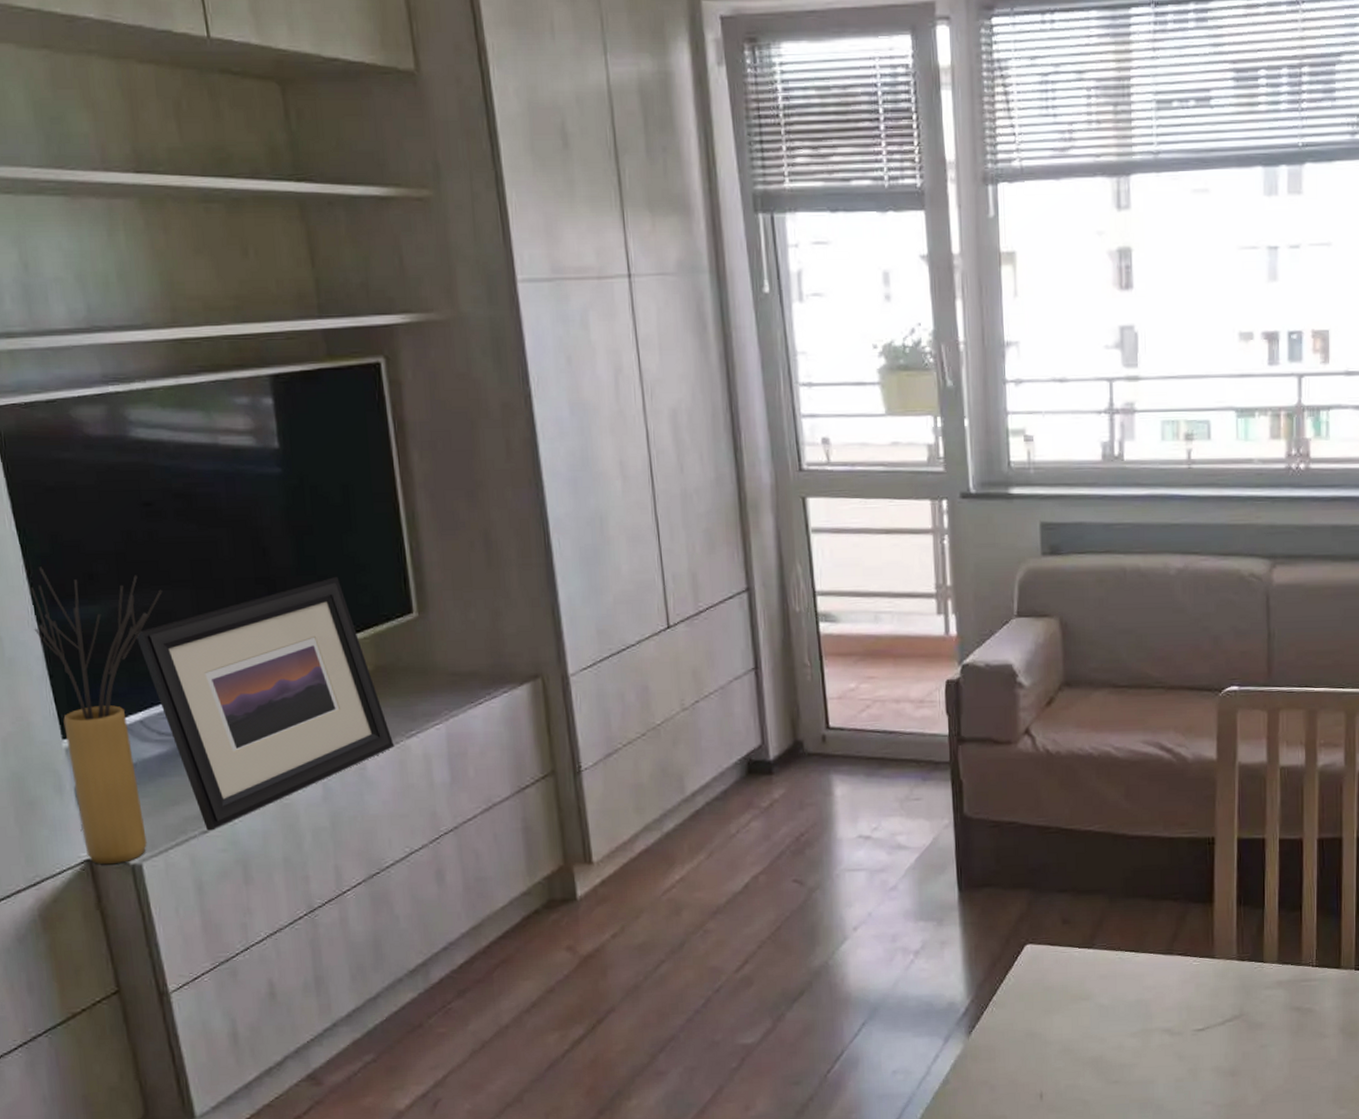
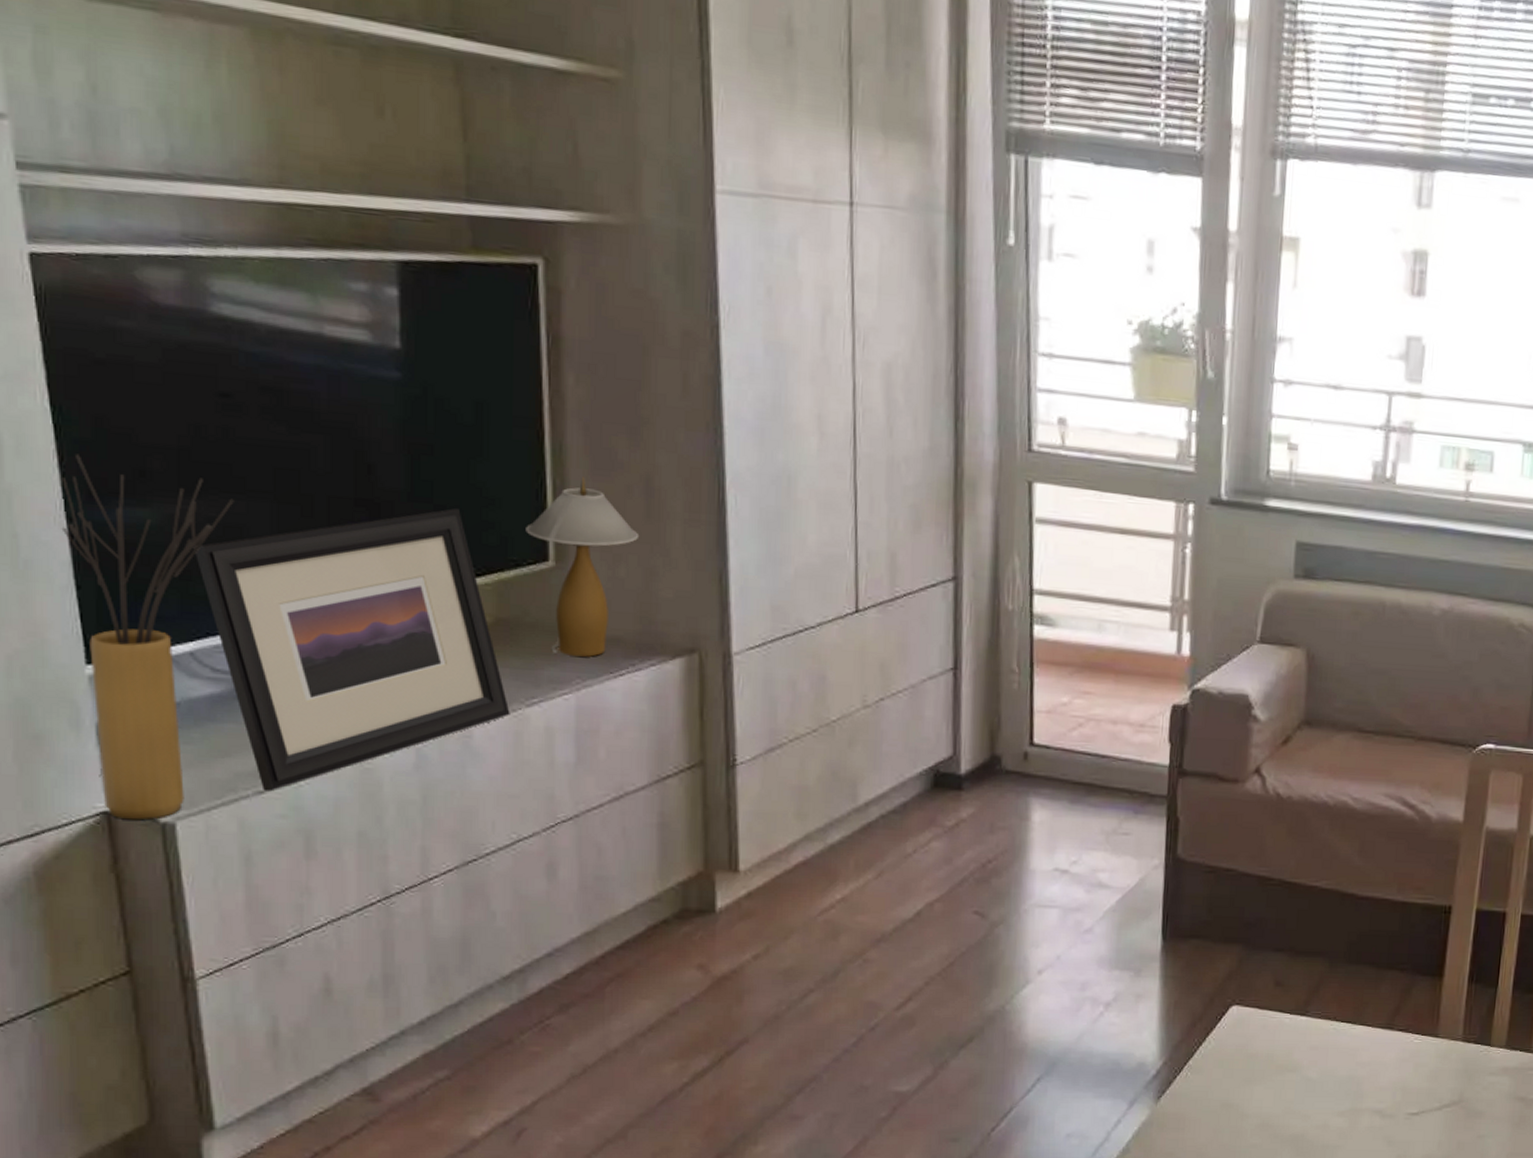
table lamp: none [392,538,484,691] -> present [526,476,640,657]

